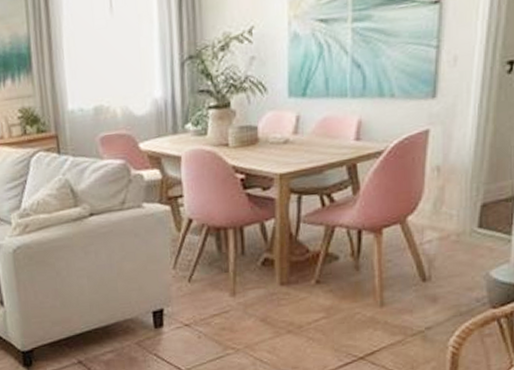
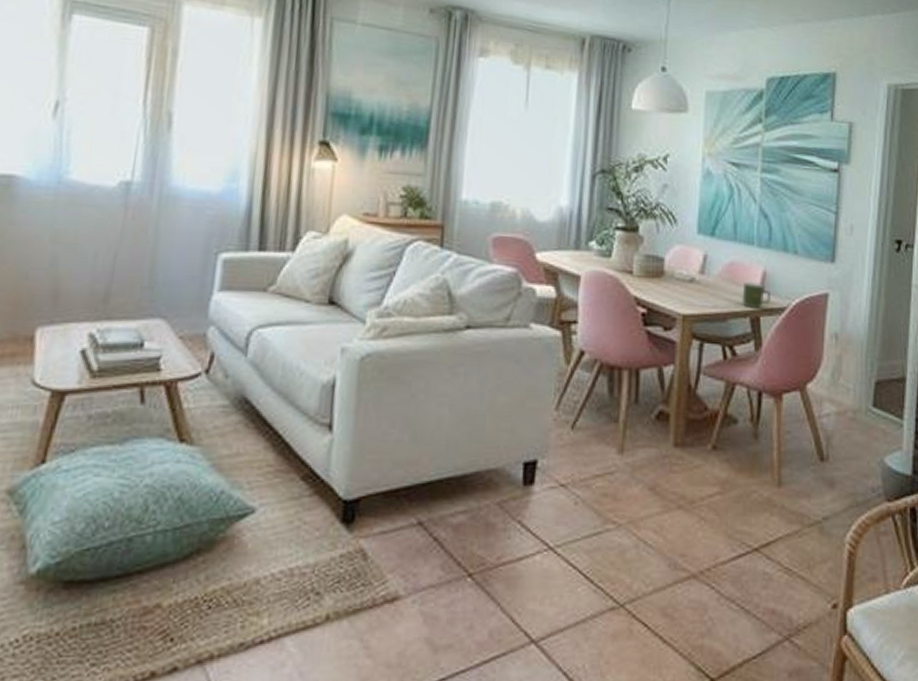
mug: none [337,132,367,157] -> present [742,281,771,308]

